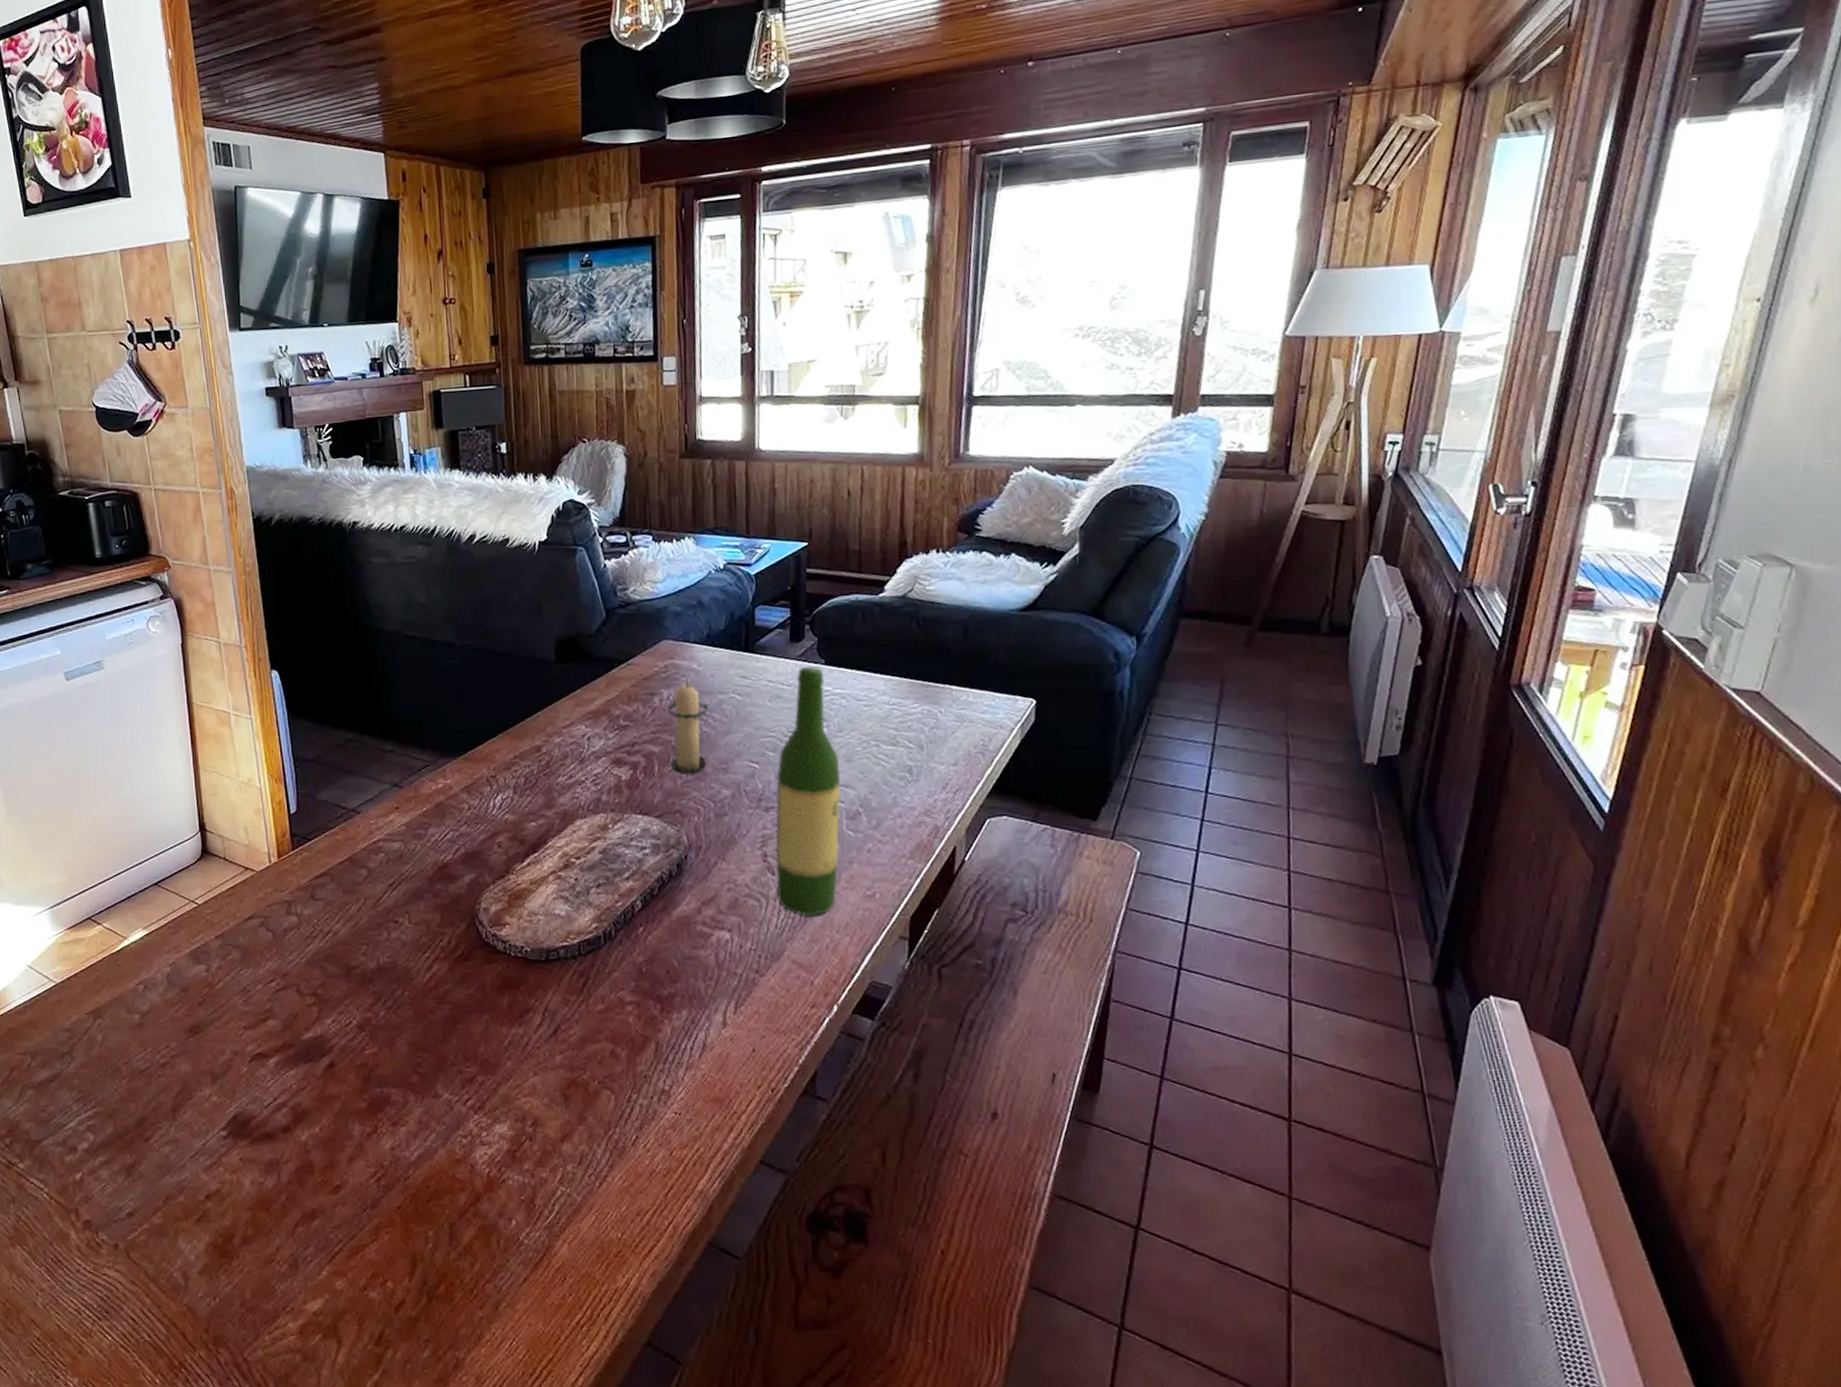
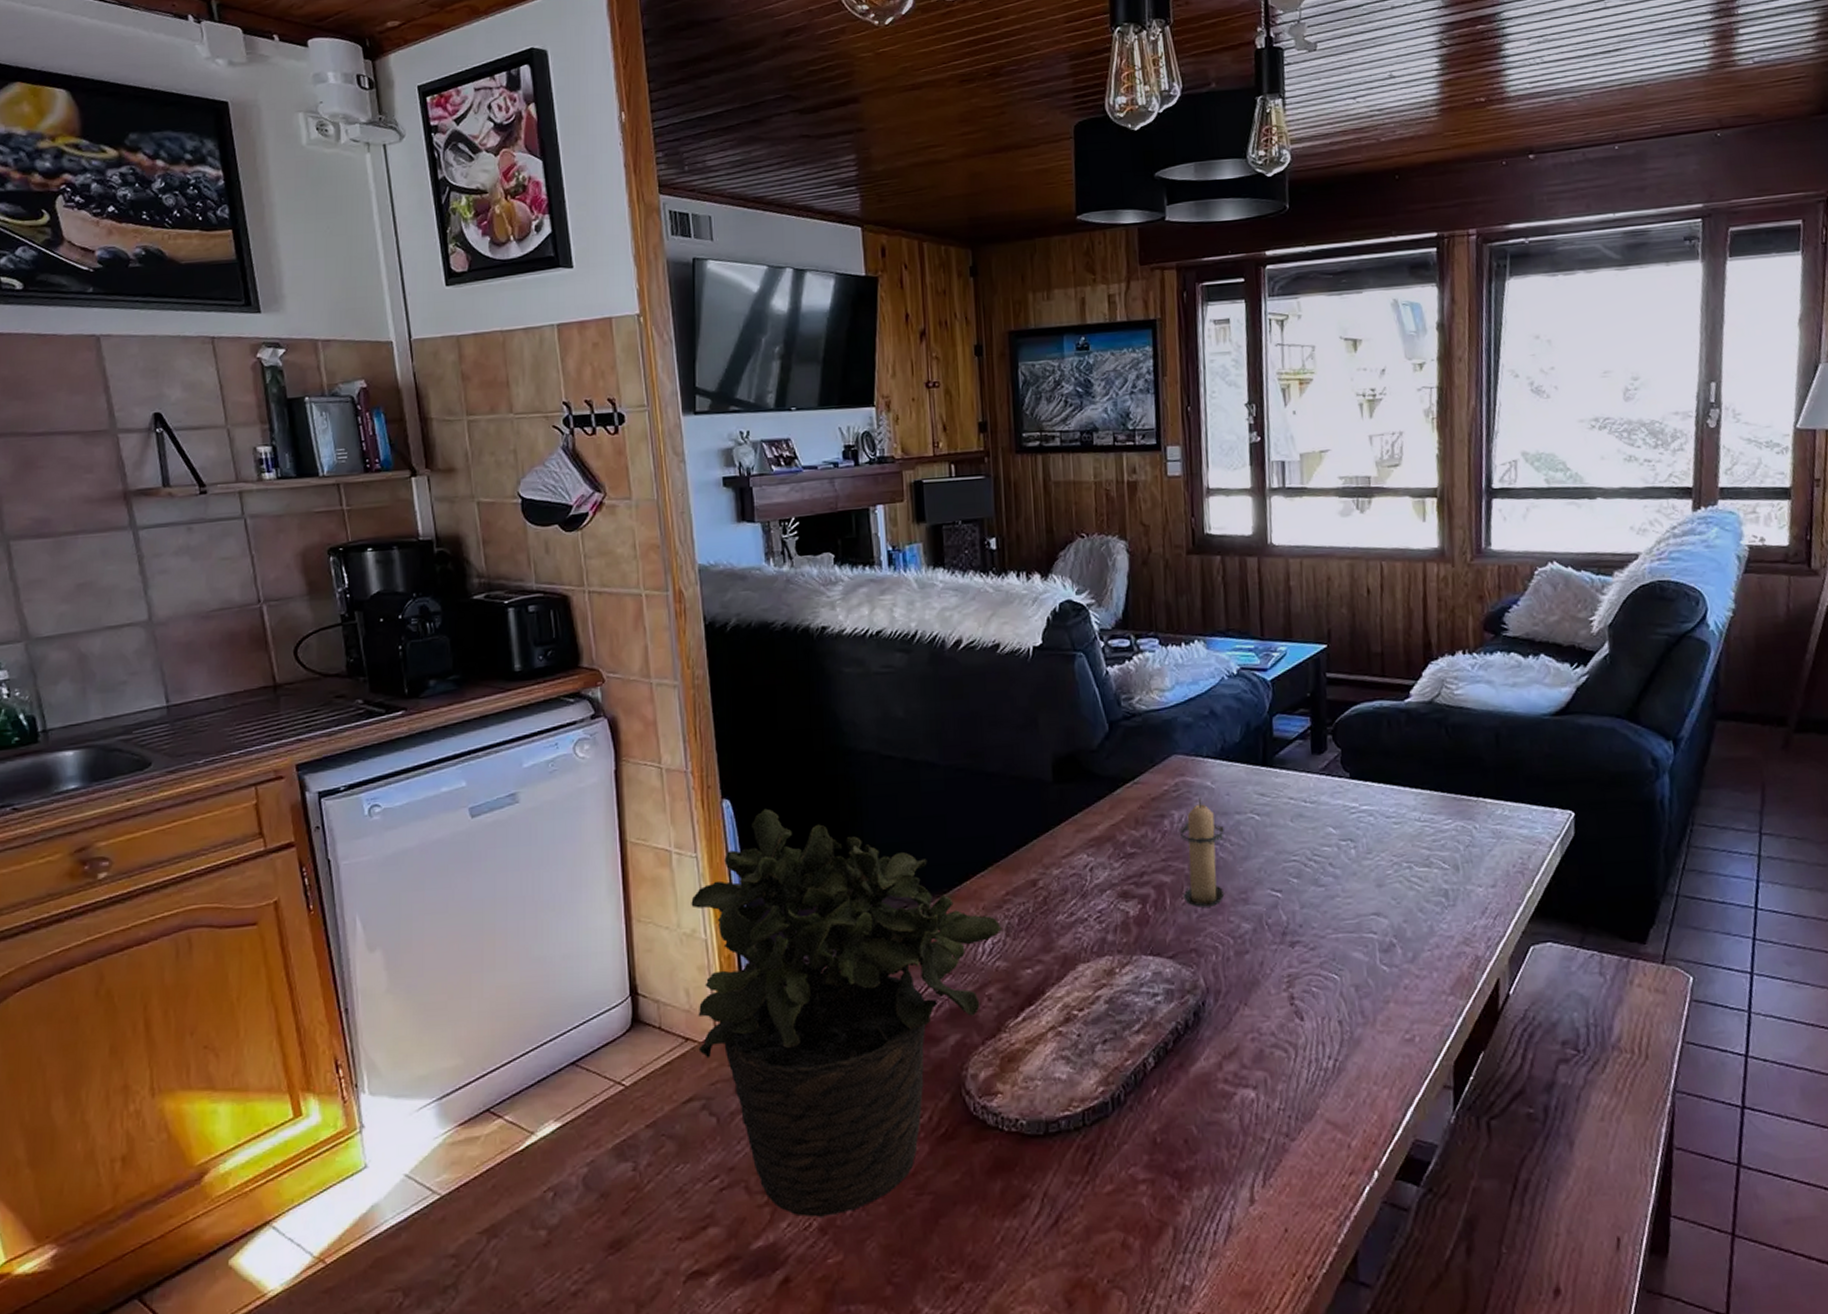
potted plant: none [247,679,510,1017] -> present [691,808,1002,1217]
wine bottle: present [775,666,841,917] -> none [1301,780,1374,1067]

